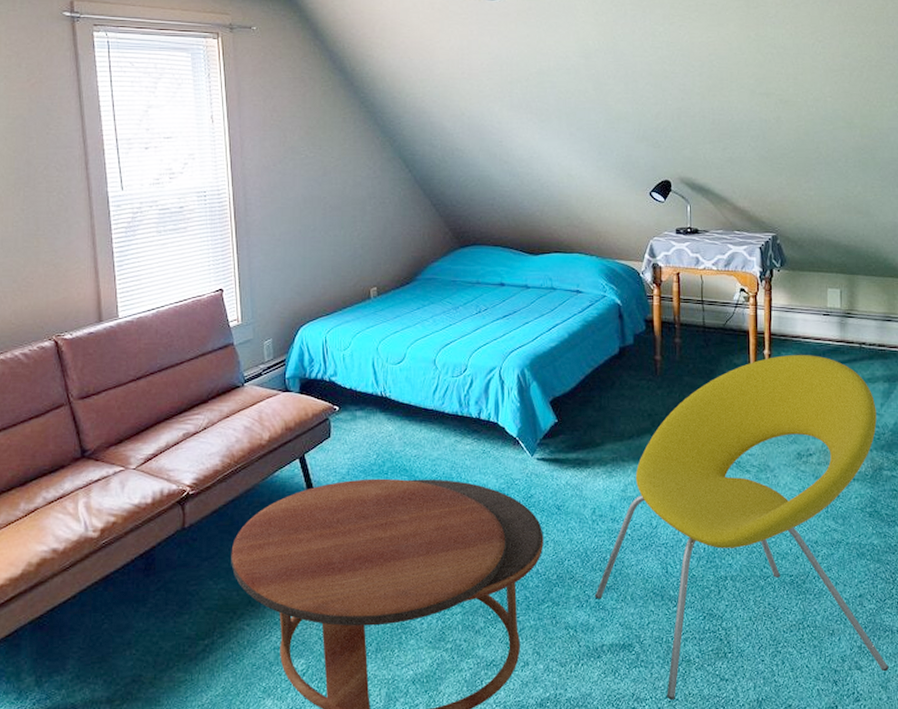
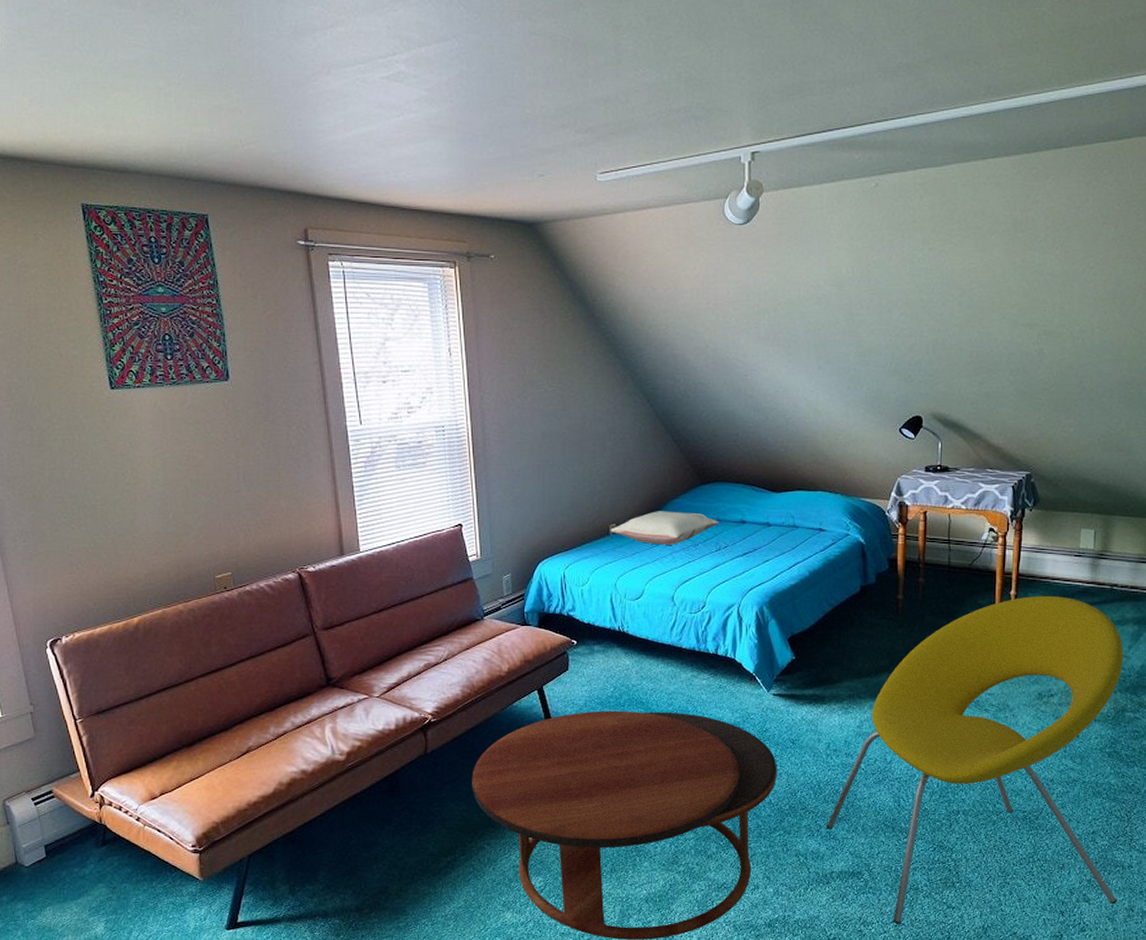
pillow: none [372,274,478,308] -> present [610,511,719,545]

